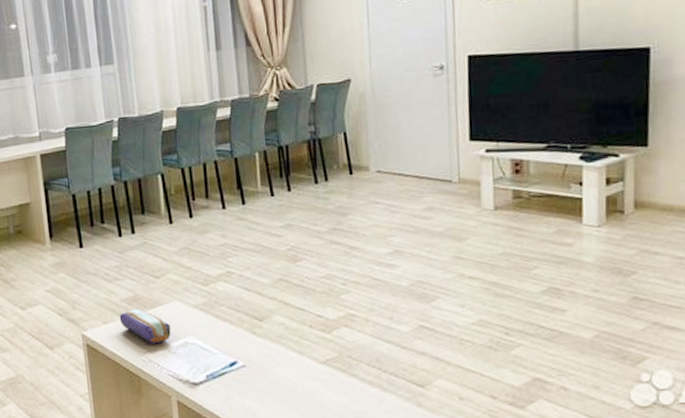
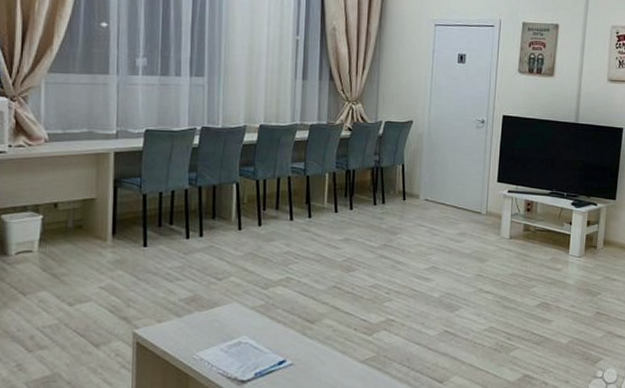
pencil case: present [119,308,171,344] -> none [175,308,226,343]

